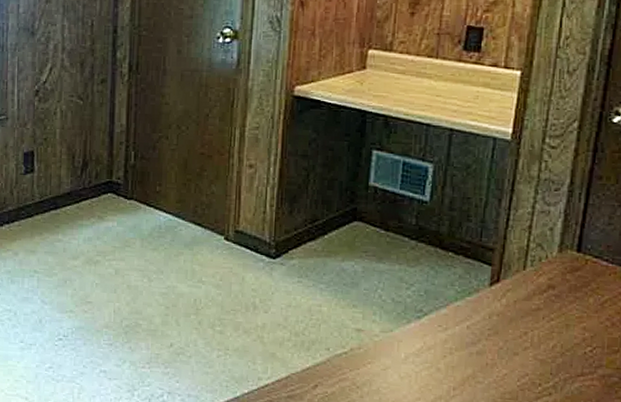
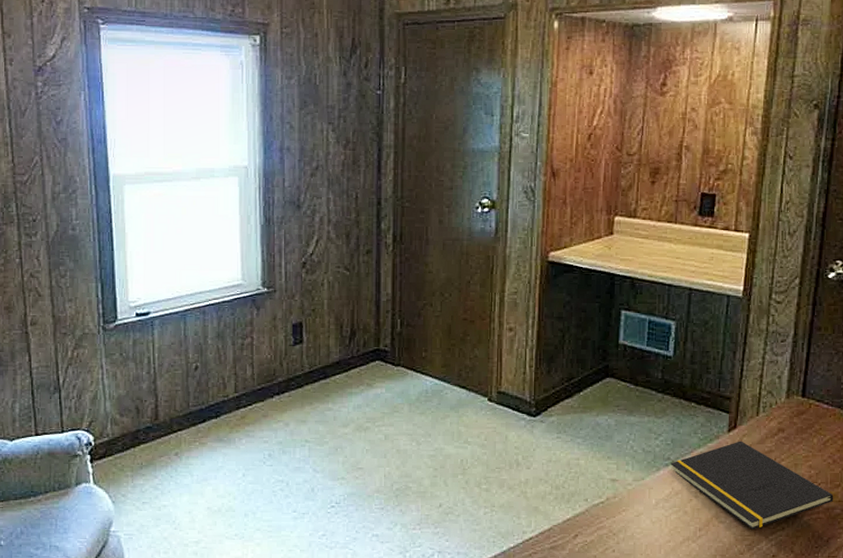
notepad: none [422,296,611,393] -> present [670,441,834,530]

